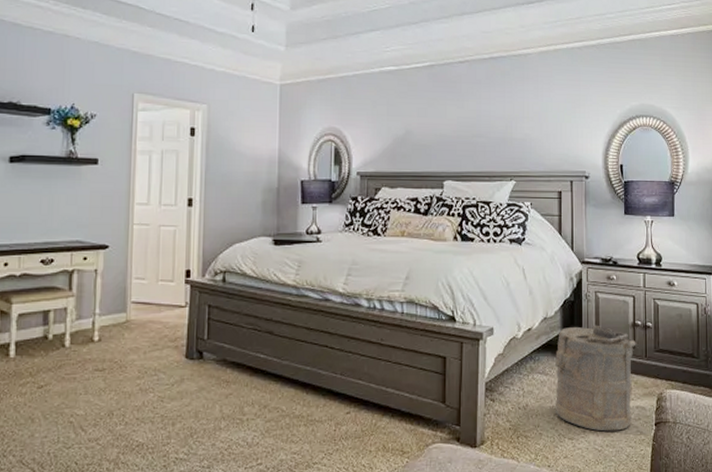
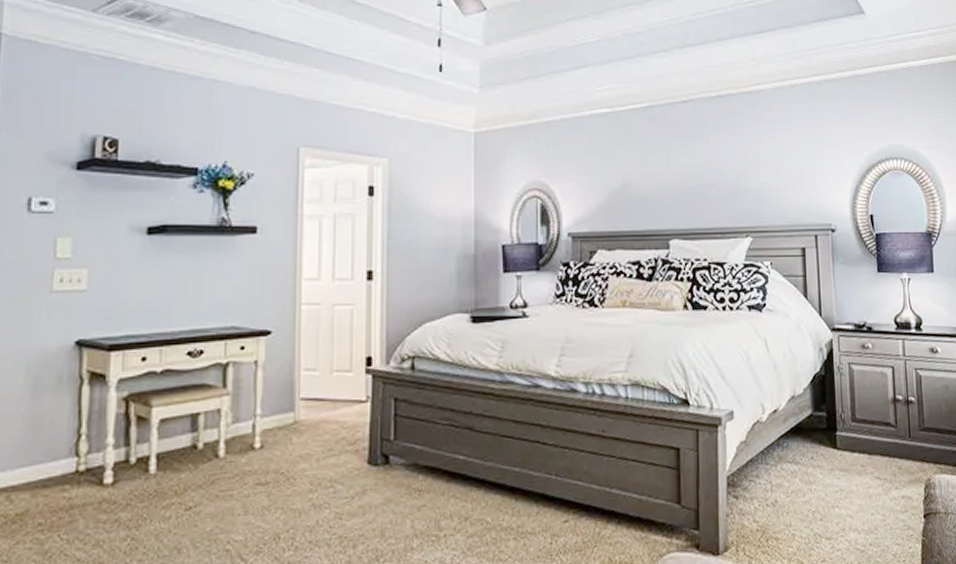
laundry hamper: present [555,325,636,432] -> none [806,402,898,528]

